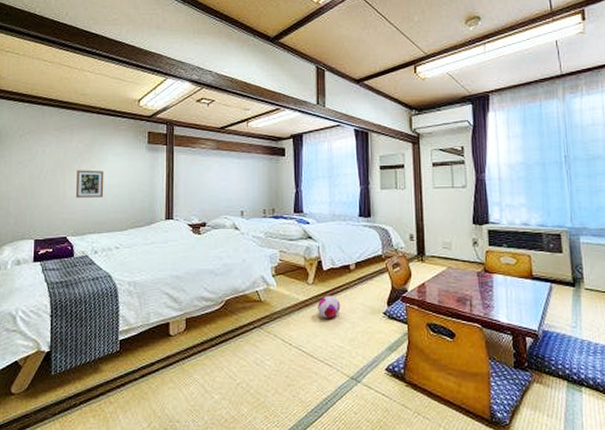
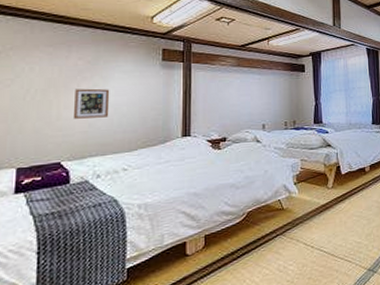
plush toy: present [318,295,341,318] -> none [337,196,358,218]

